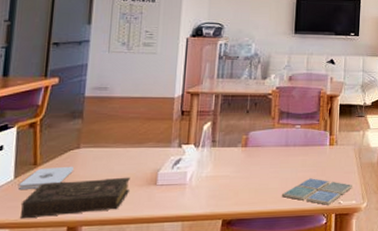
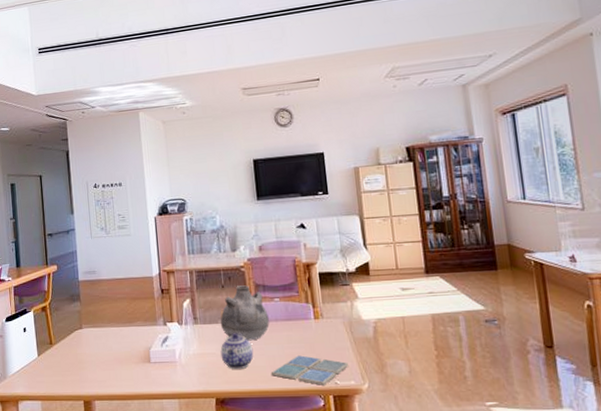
notepad: present [19,166,73,189] -> none [42,345,80,366]
book: present [19,177,130,219] -> none [46,355,128,393]
teapot: none [234,156,268,191] -> present [220,333,254,369]
vase: none [239,112,288,164] -> present [220,285,270,341]

